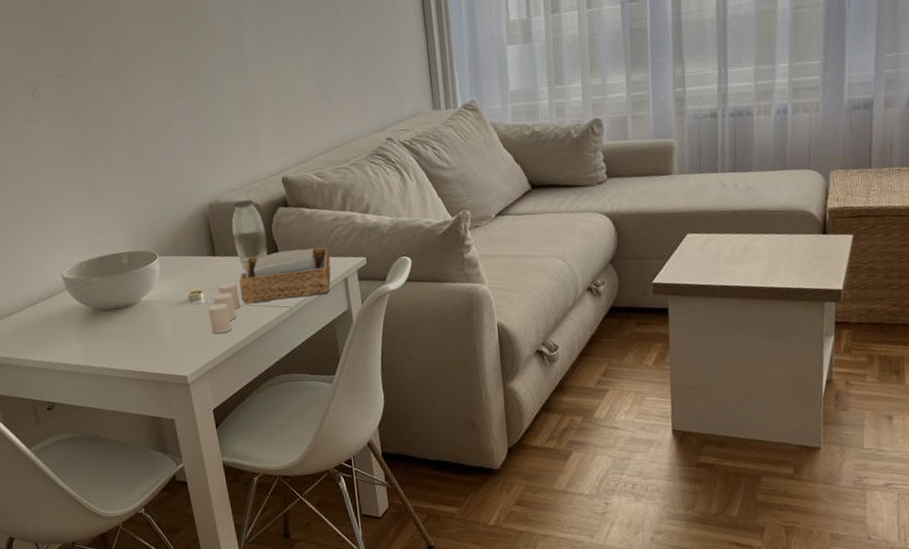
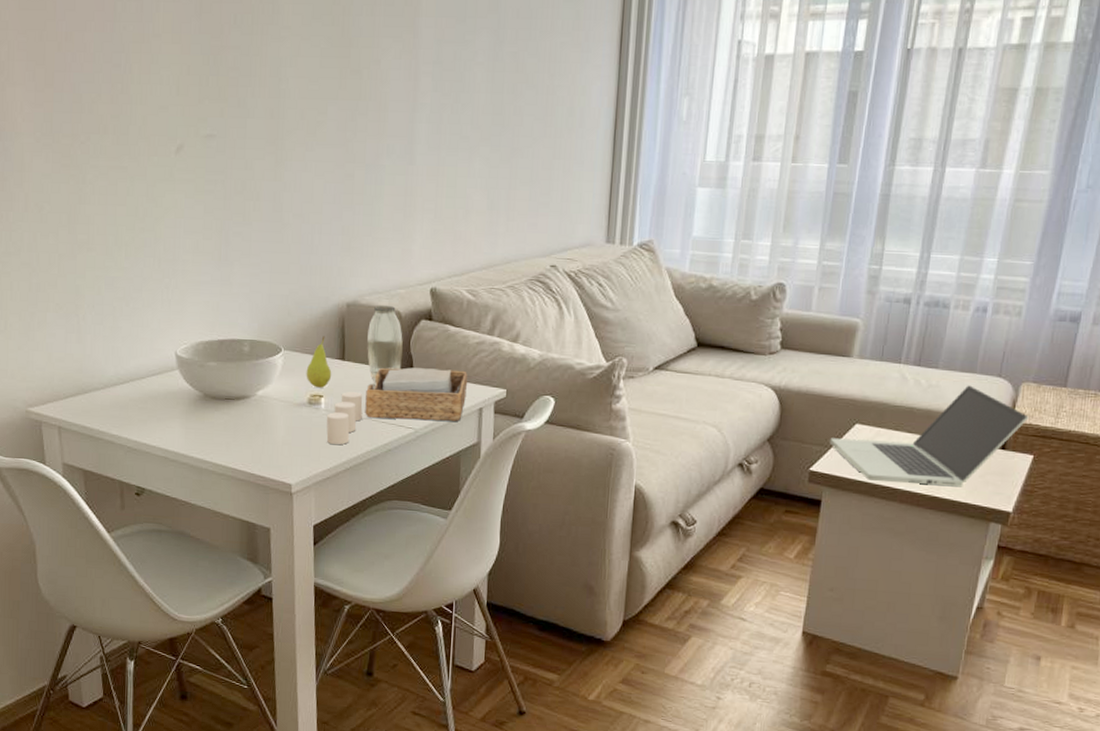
fruit: none [182,237,207,285] -> present [306,336,332,388]
laptop: none [666,181,843,284] -> present [829,385,1029,487]

